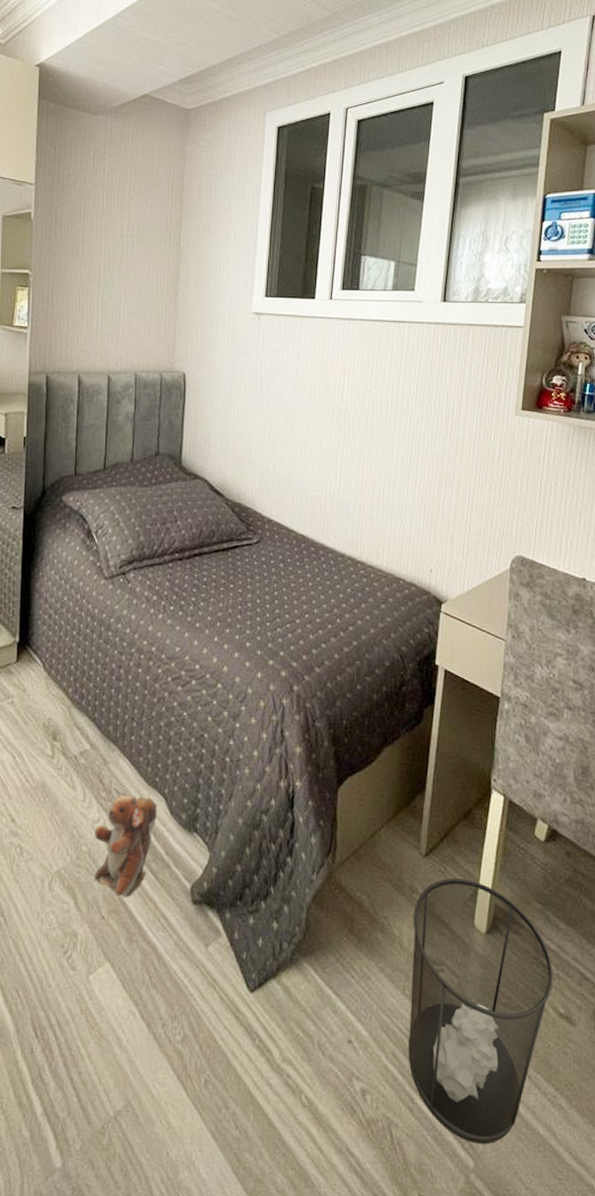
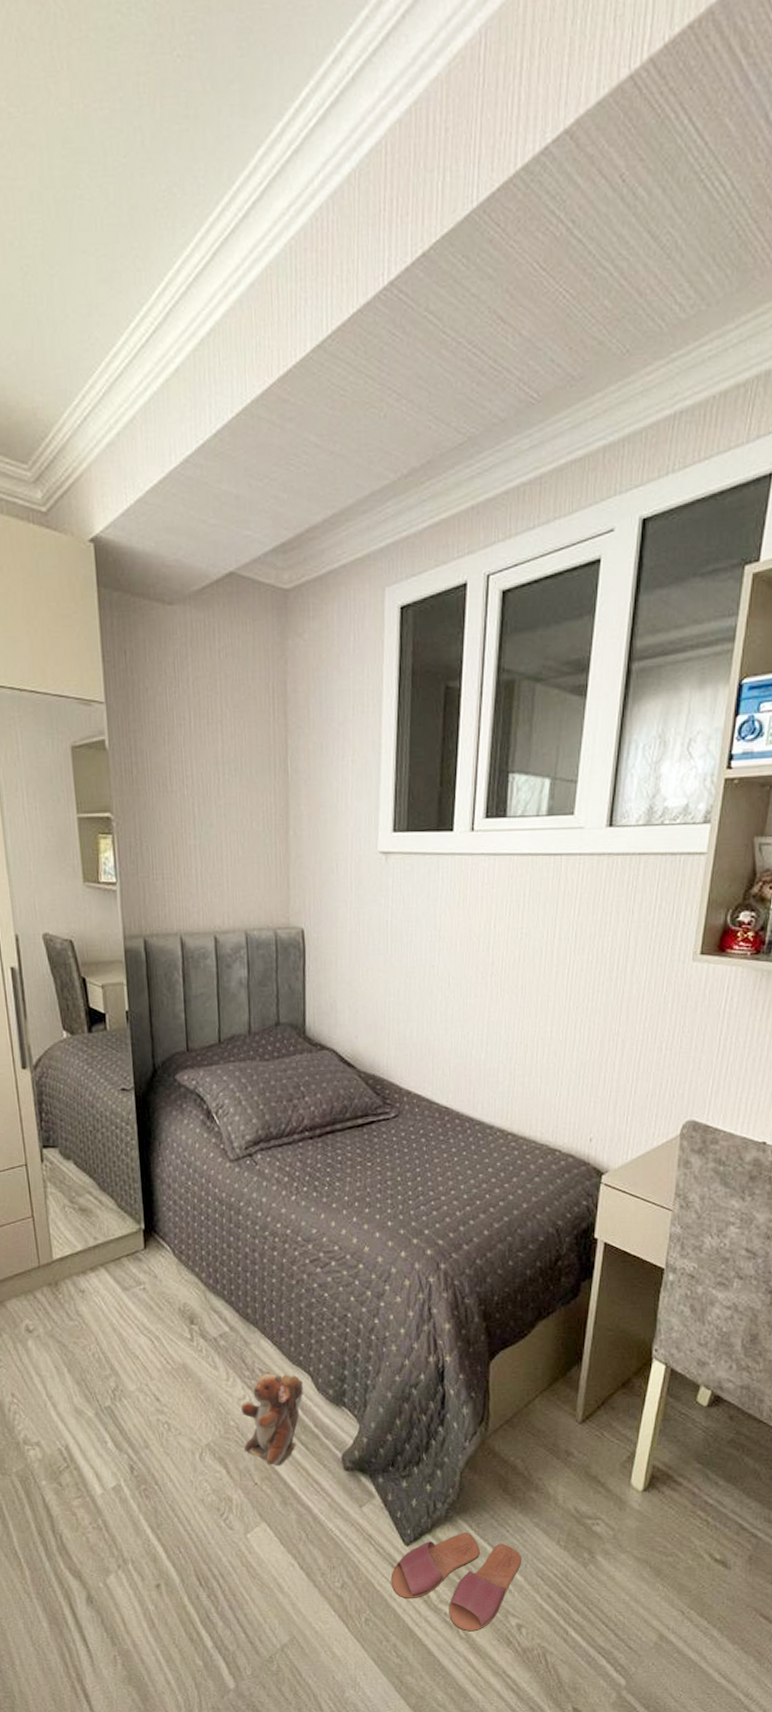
slippers: none [233,978,366,1098] -> present [391,1533,521,1632]
waste bin: present [408,878,554,1144] -> none [562,1442,711,1667]

